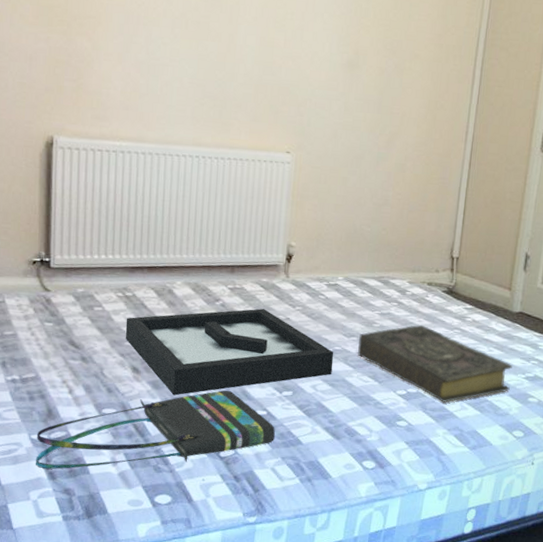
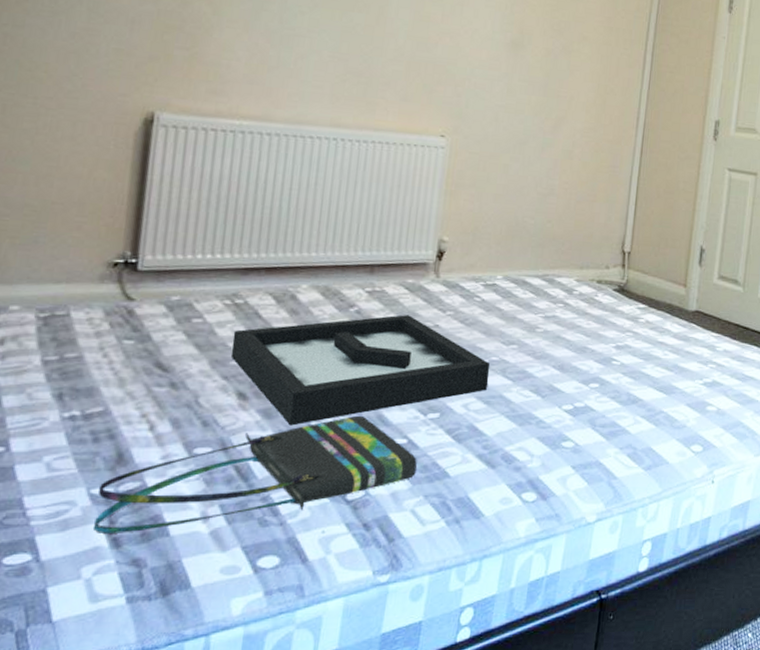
book: present [357,324,512,403] -> none [517,327,689,417]

